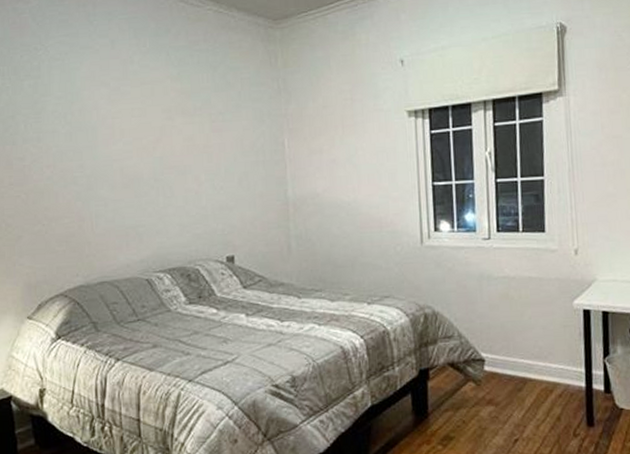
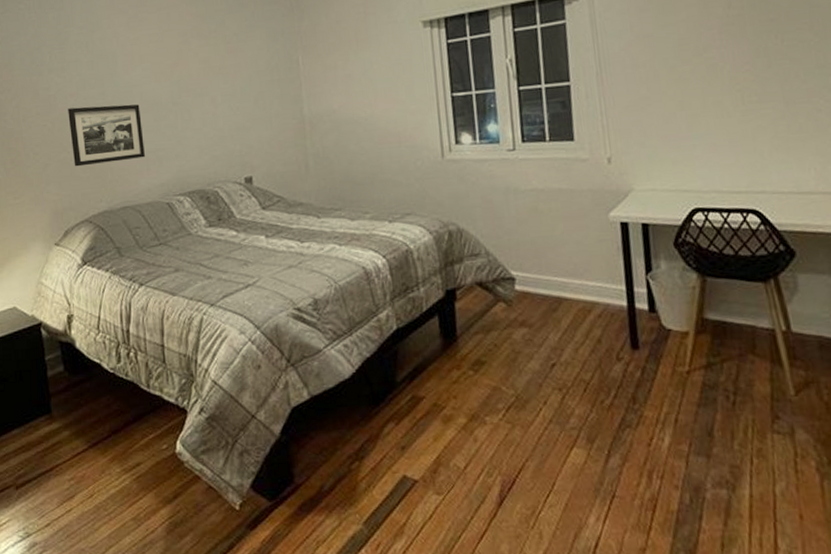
picture frame: none [43,178,124,240] -> present [68,104,145,167]

